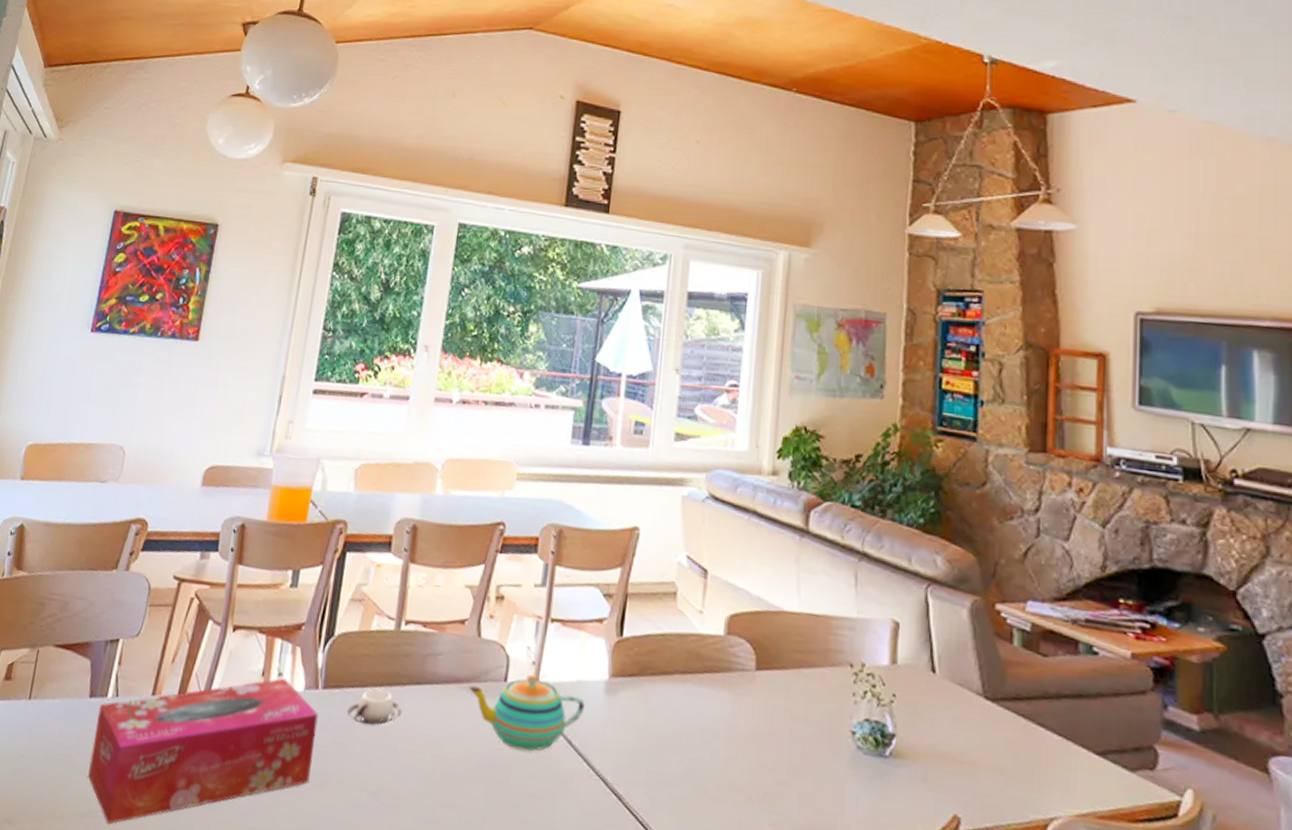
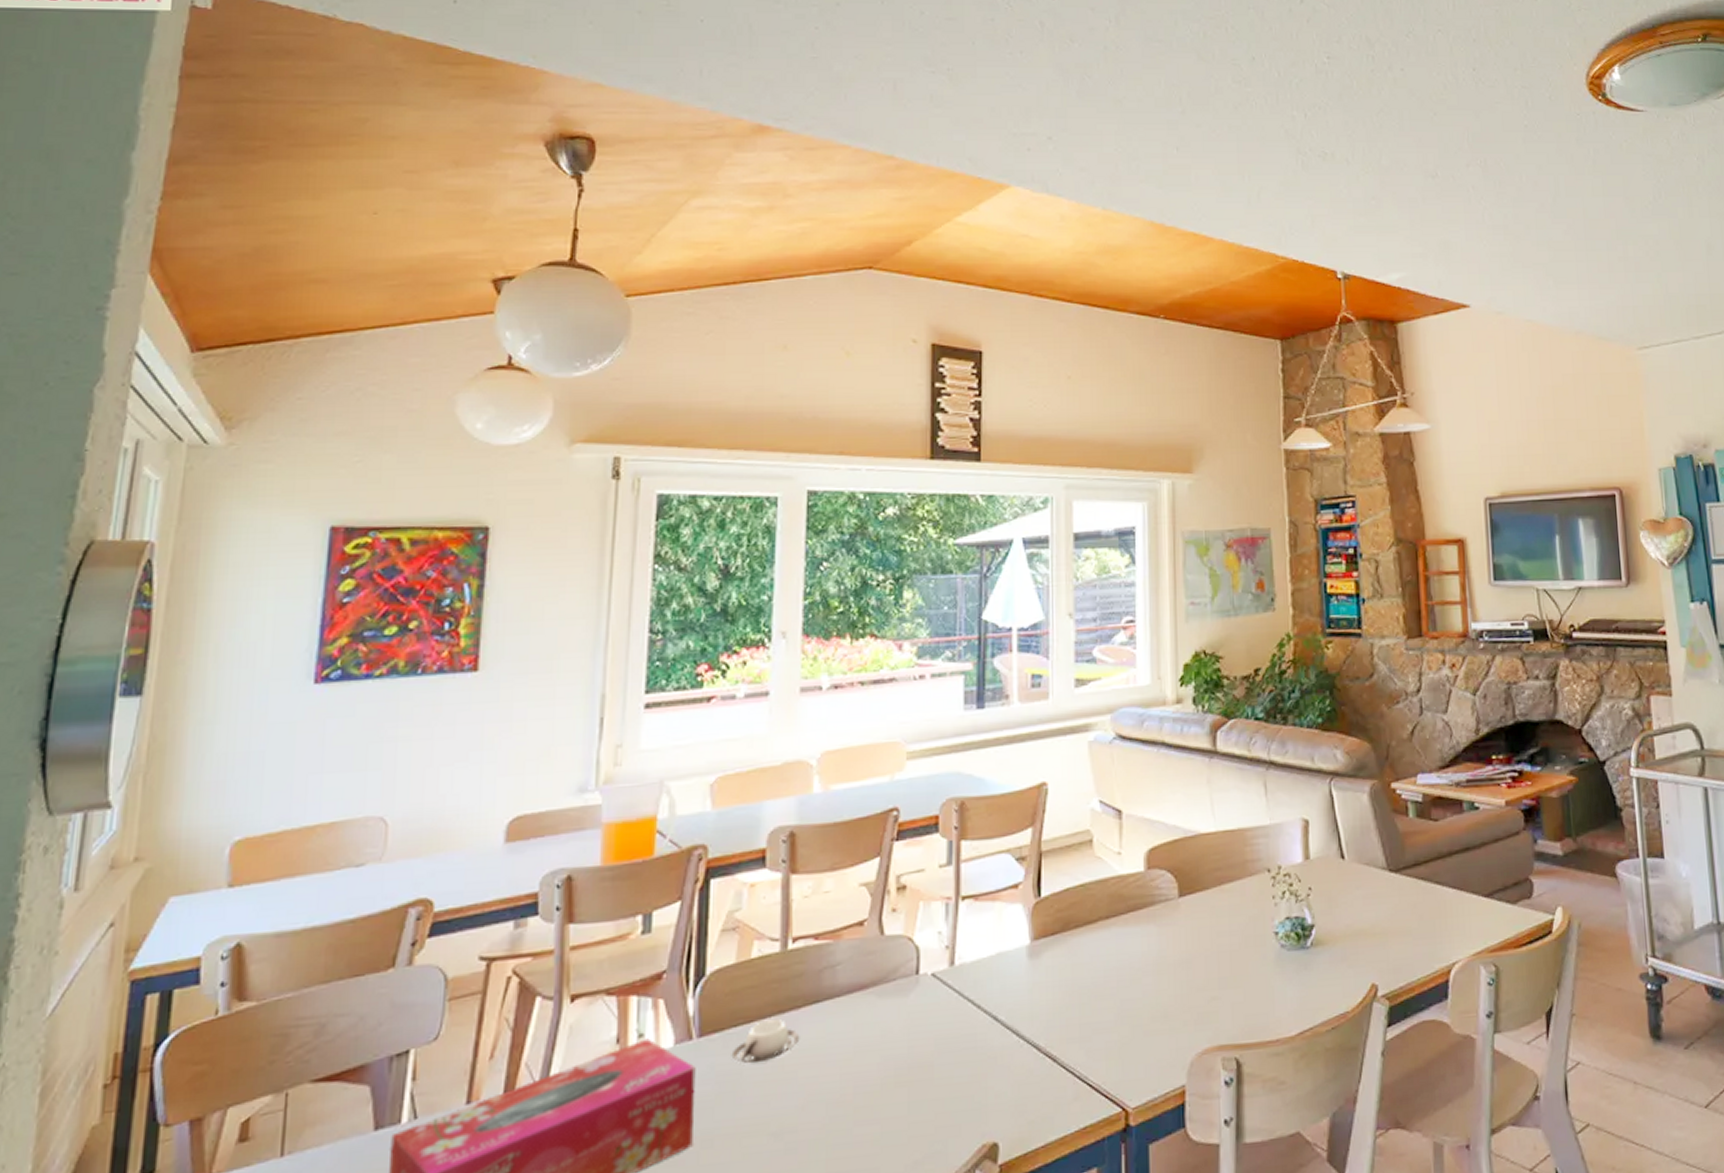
teapot: present [468,674,585,751] -> none [875,958,1008,1042]

